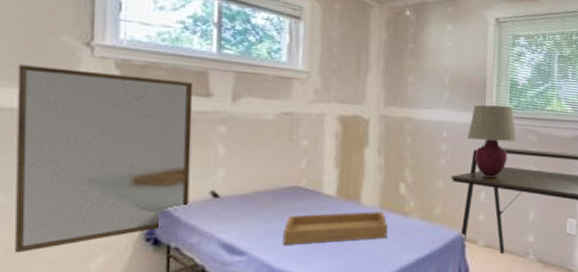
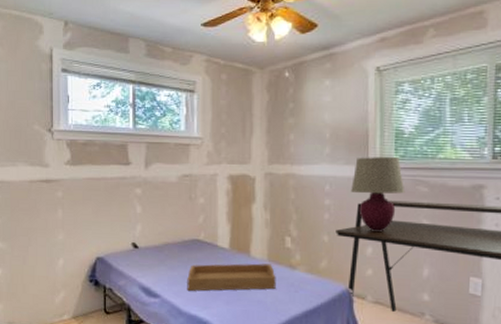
home mirror: present [13,64,194,253] -> none [11,149,117,287]

